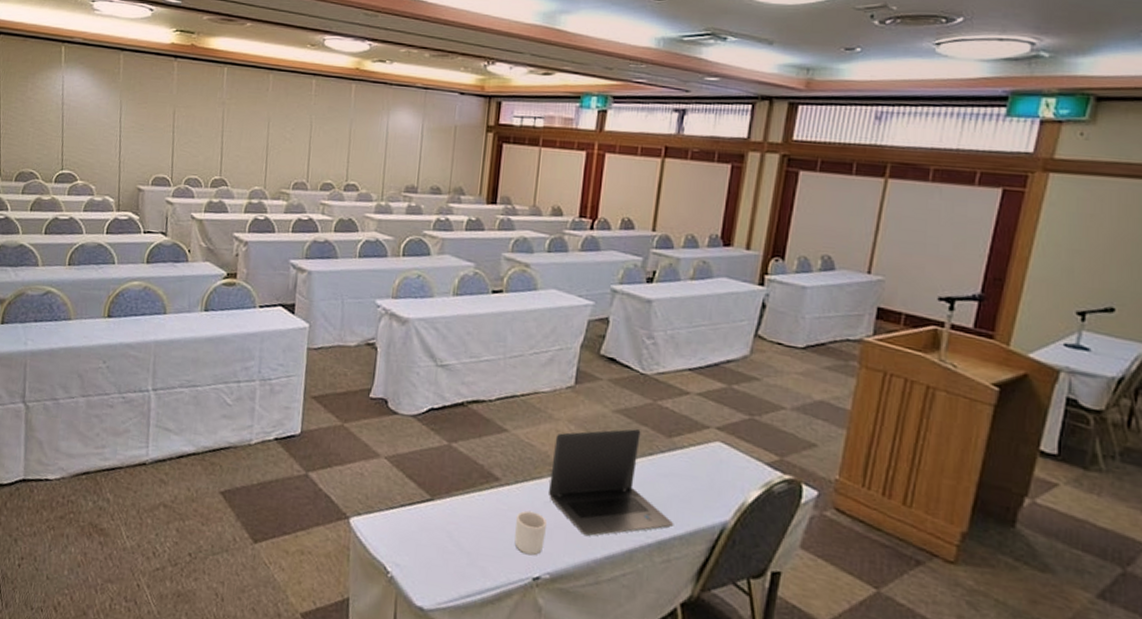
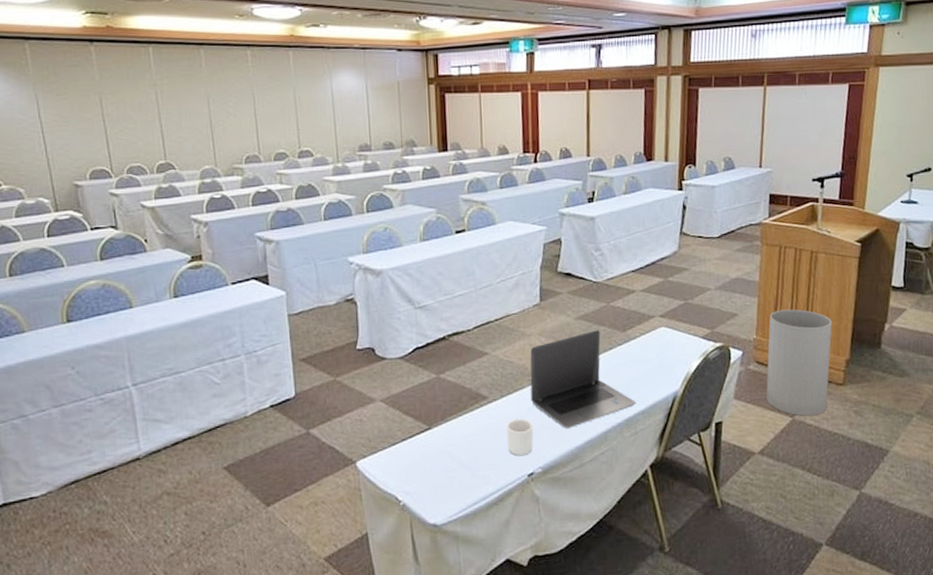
garbage can: none [843,450,947,595] -> present [765,309,832,416]

